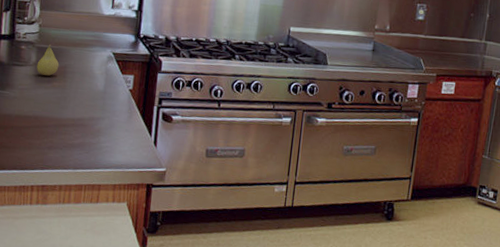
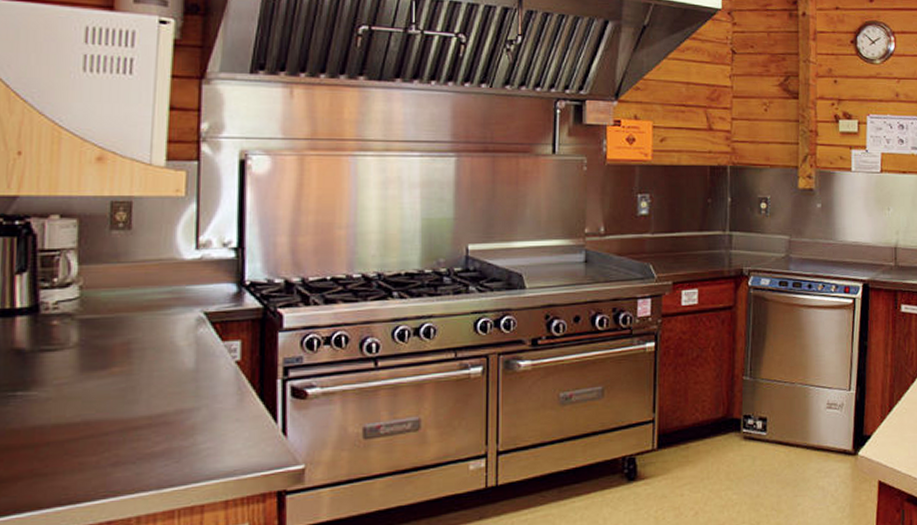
fruit: present [36,44,59,77] -> none [80,312,119,361]

